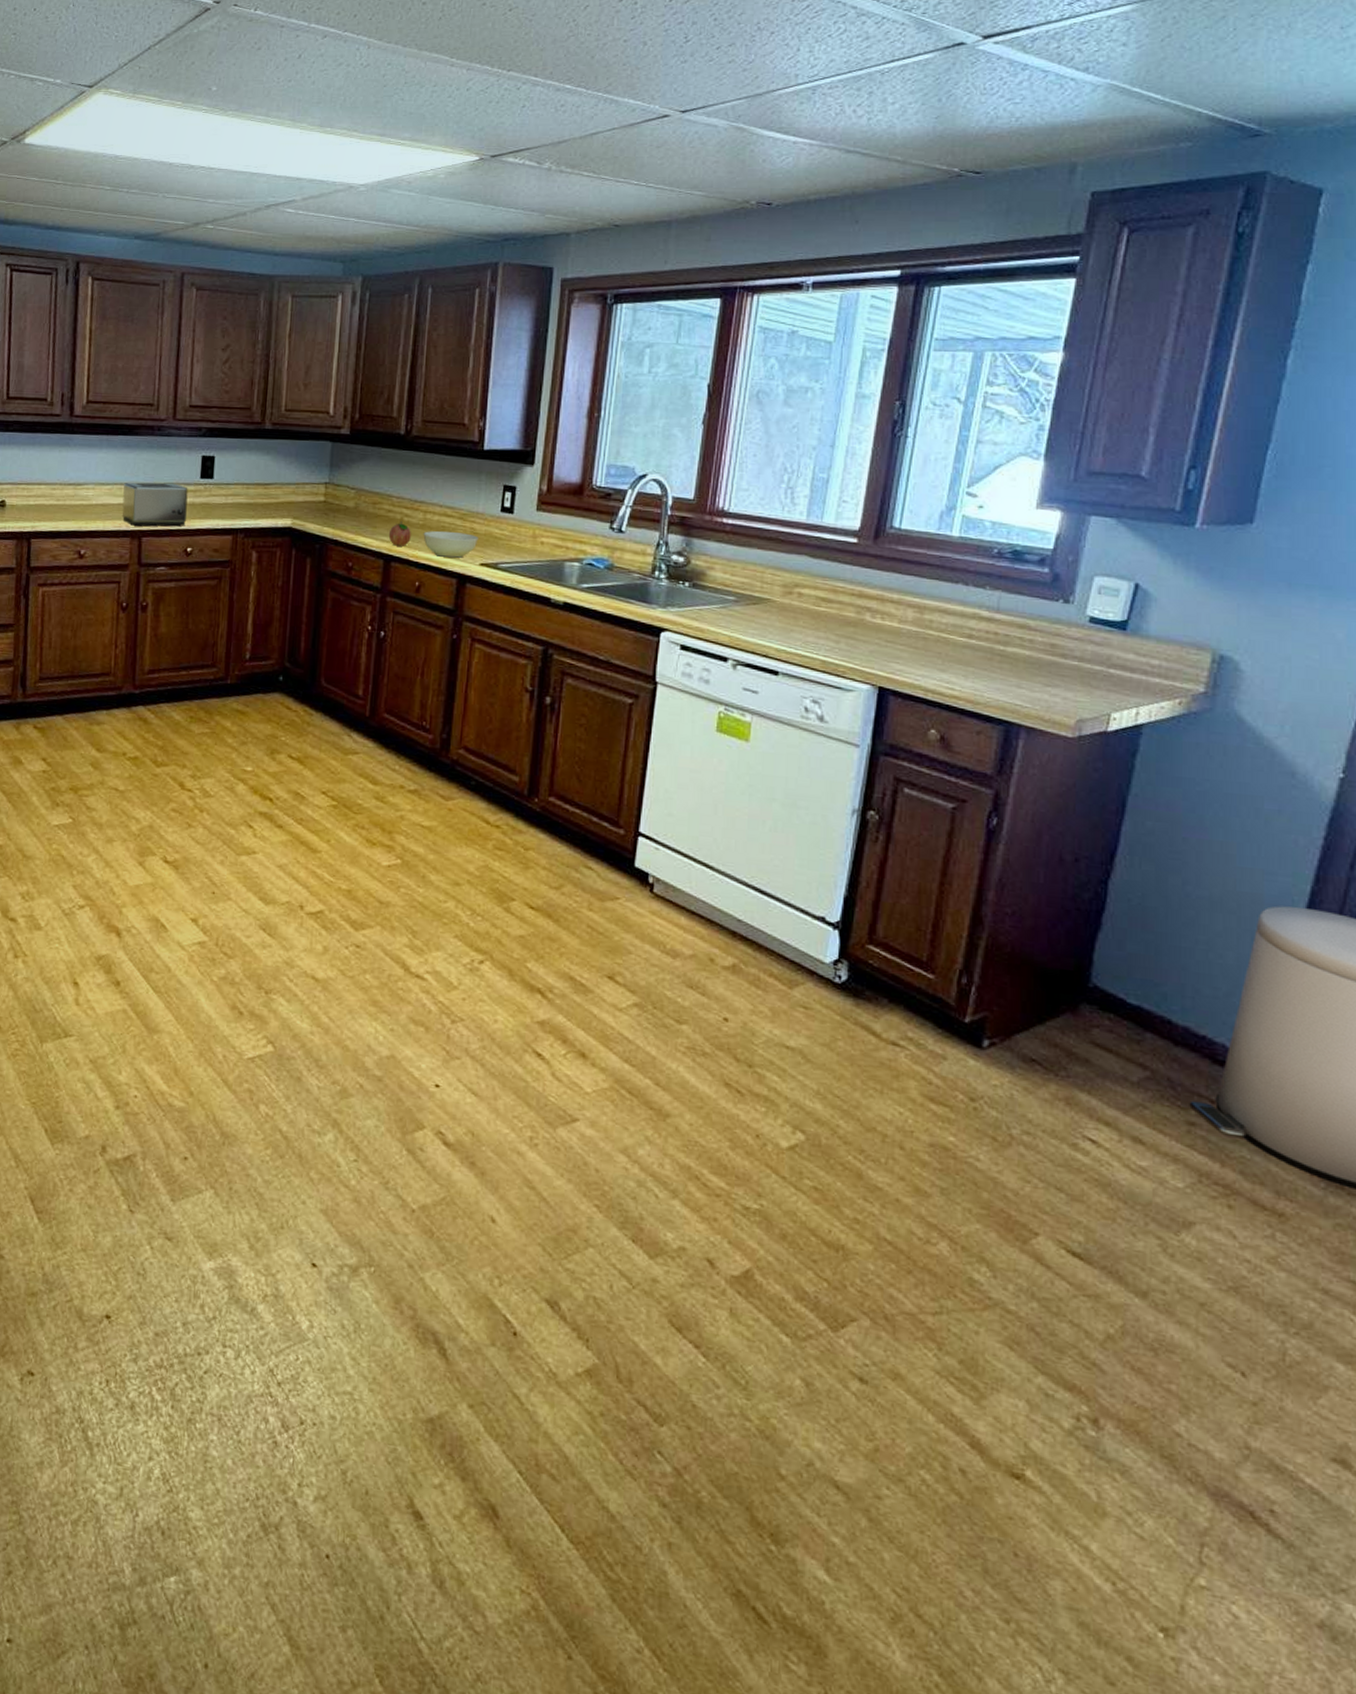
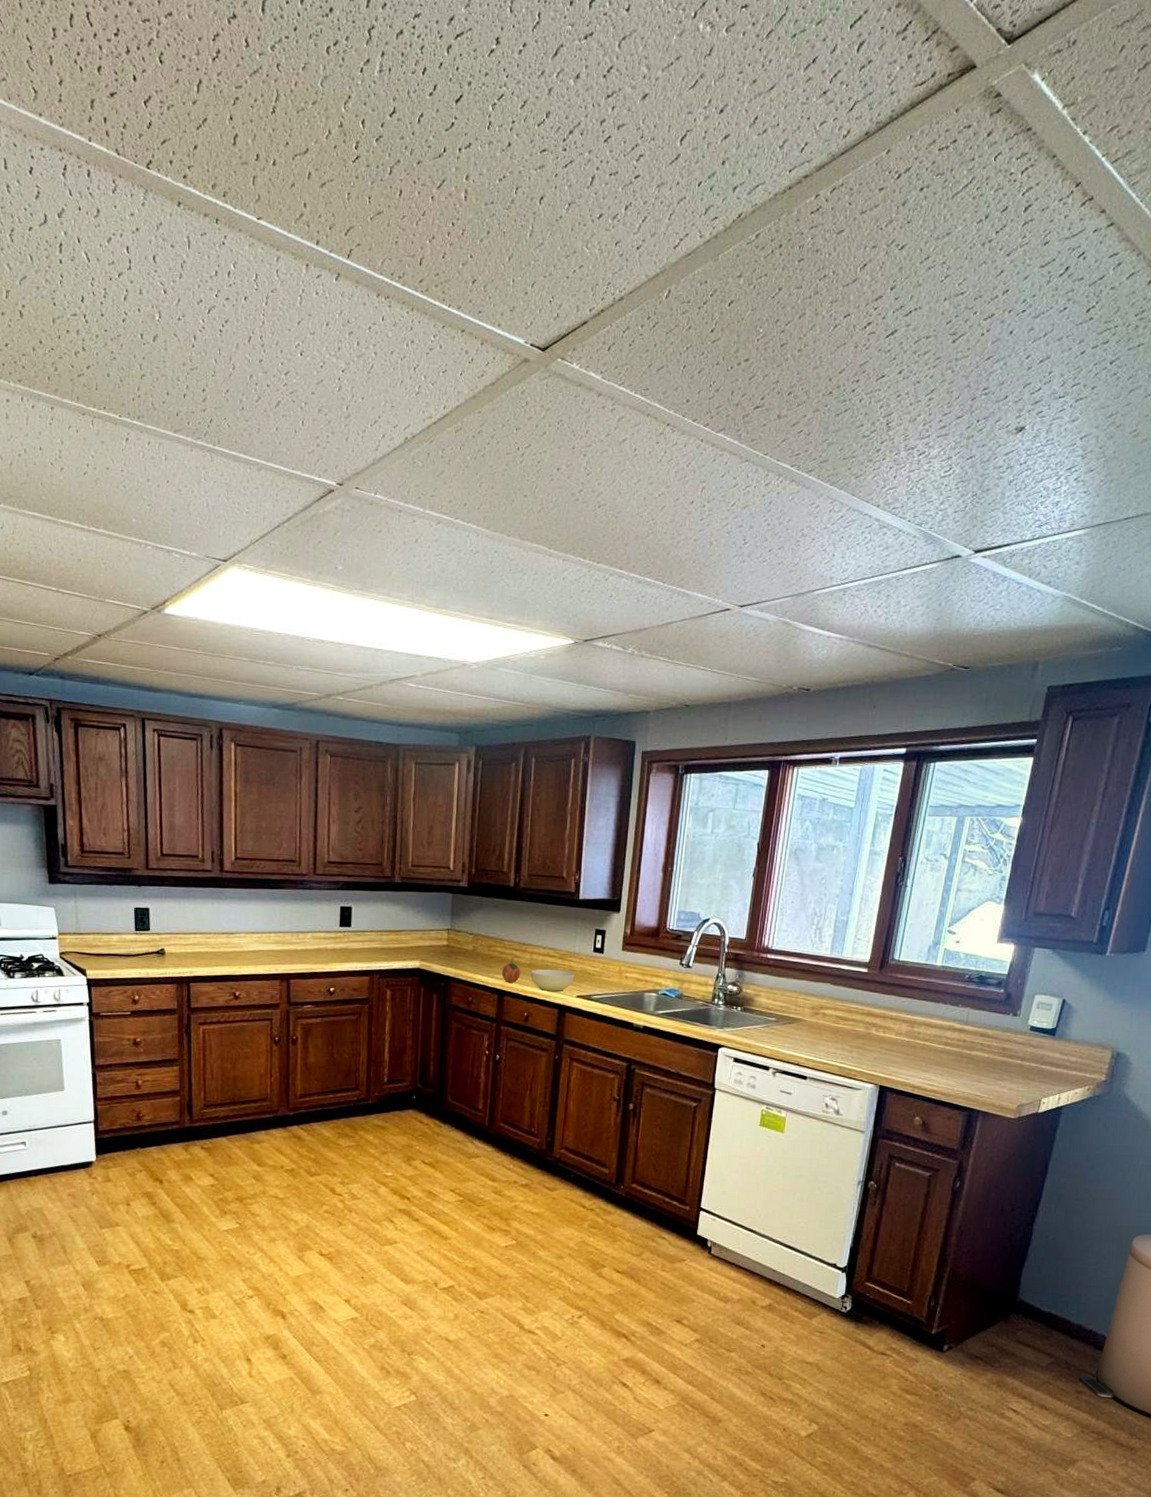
toaster: present [122,482,188,527] -> none [271,931,329,970]

